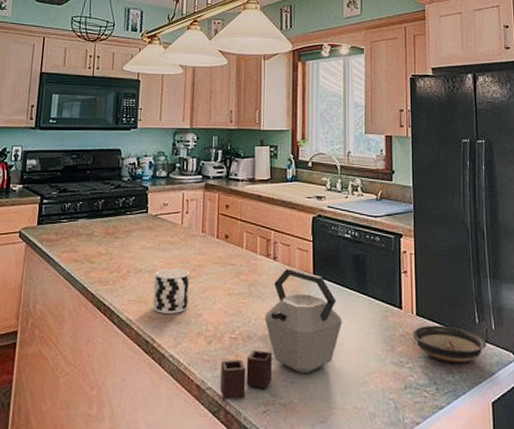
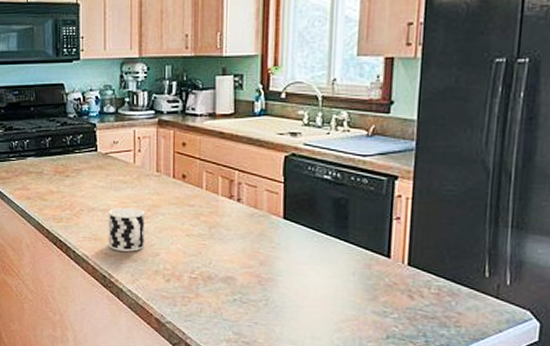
kettle: present [220,268,343,400] -> none [180,210,317,335]
saucer: present [412,325,487,362] -> none [401,276,497,317]

